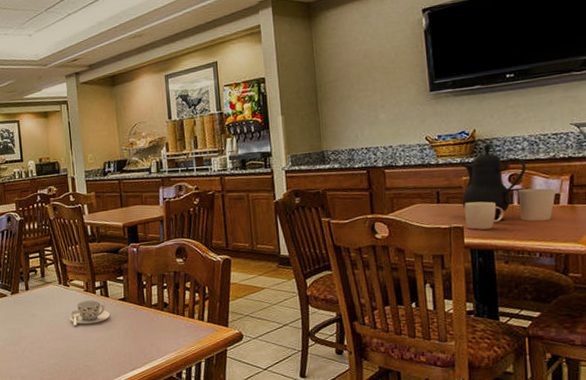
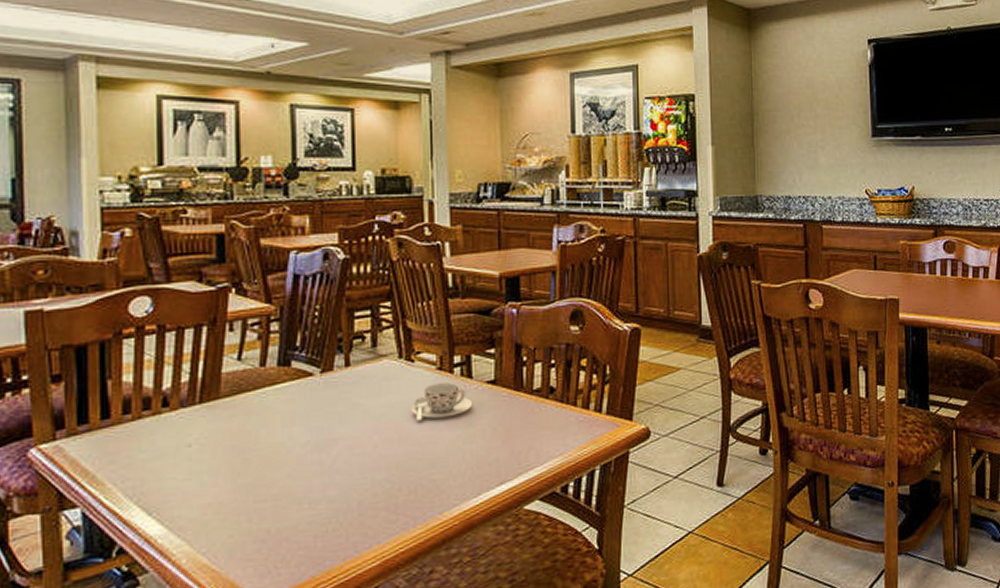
coffeepot: present [459,145,527,222] -> none [897,205,960,296]
mug: present [463,201,504,230] -> none [900,270,938,304]
dixie cup: present [518,188,556,222] -> none [951,259,986,297]

